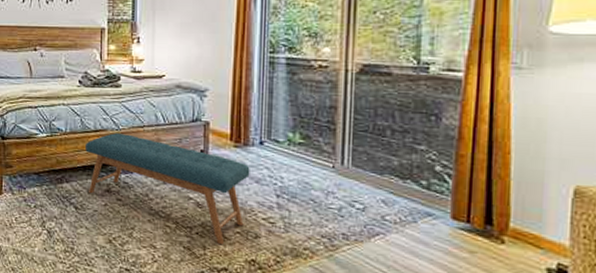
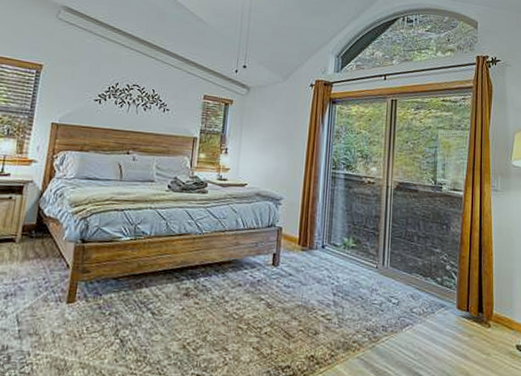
bench: present [85,133,250,245] -> none [167,237,313,344]

